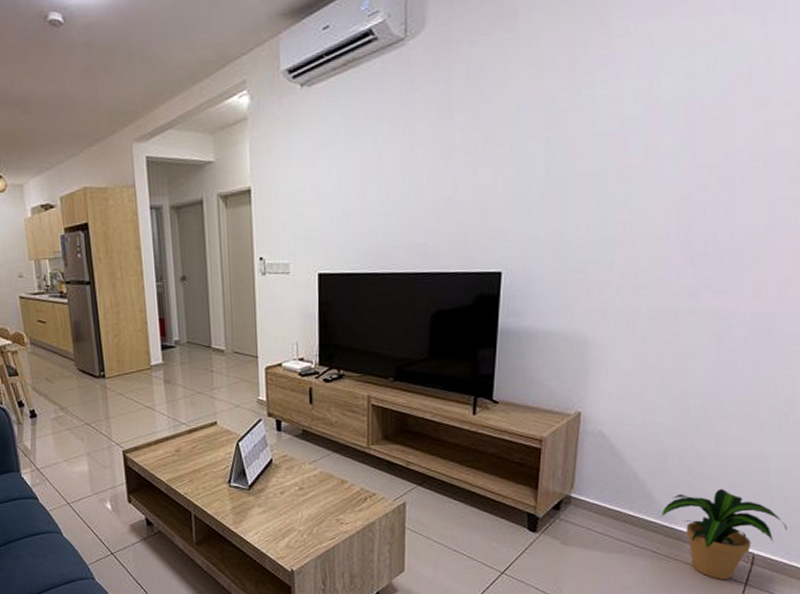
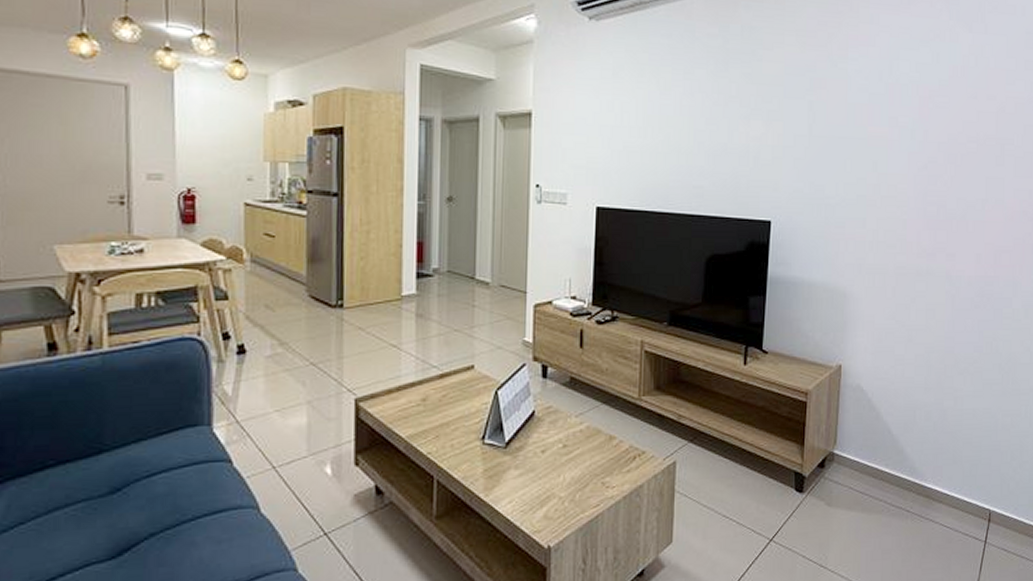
potted plant: present [661,488,788,579] -> none [913,443,1014,538]

